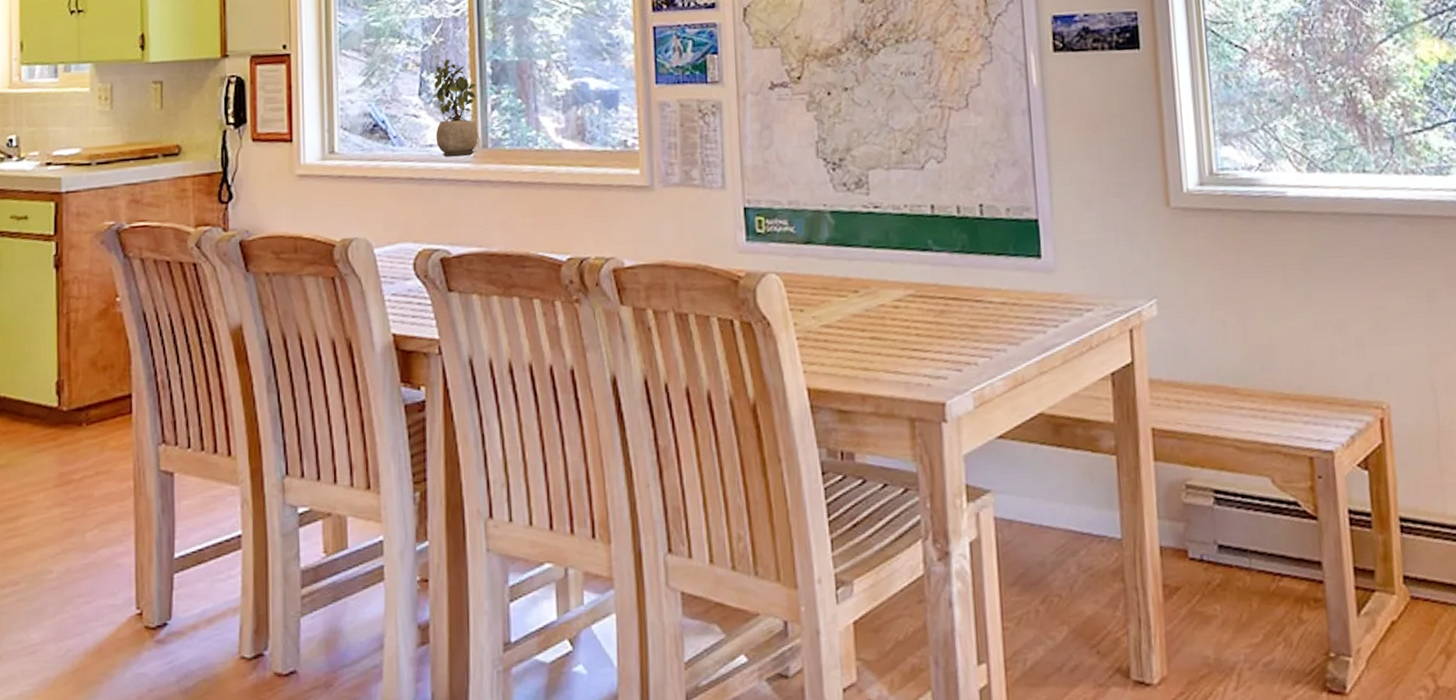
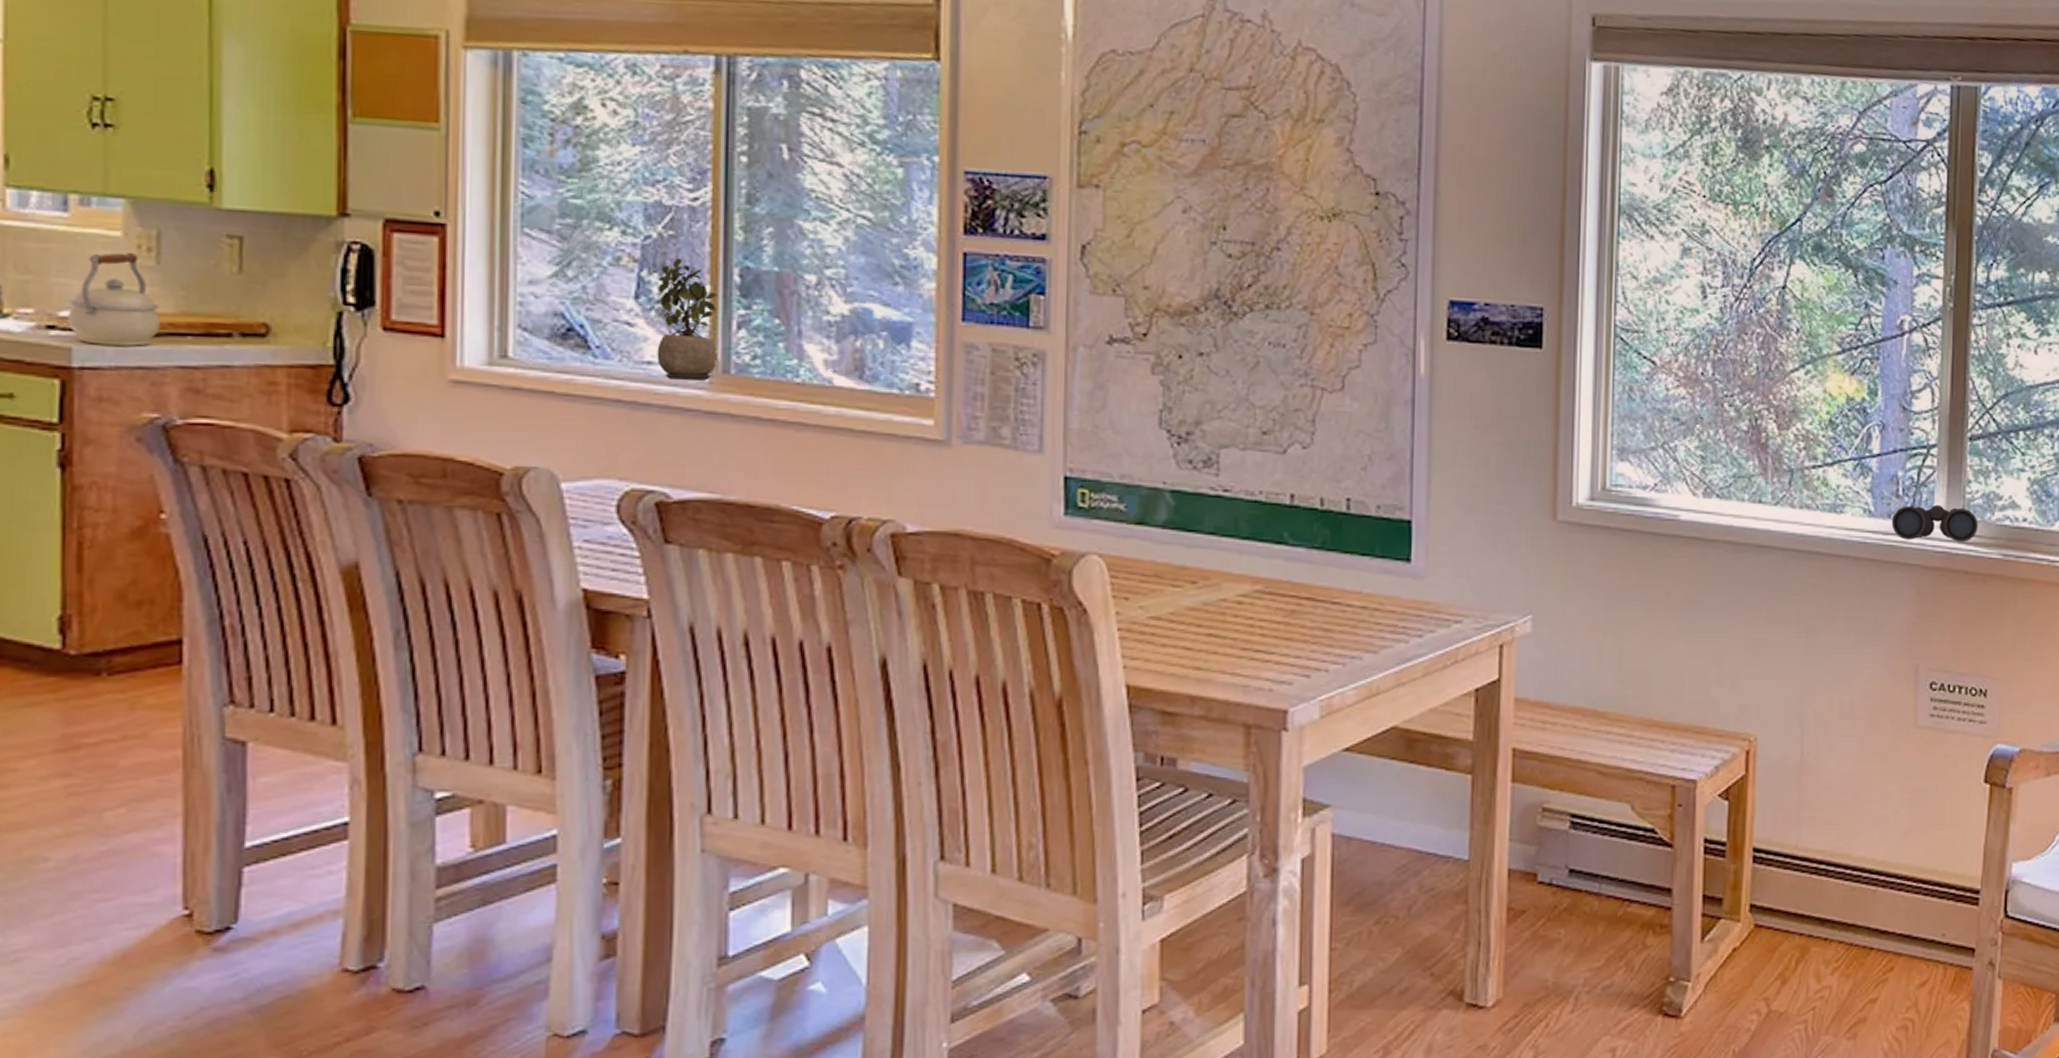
kettle: none [58,103,115,174] -> present [66,253,162,346]

